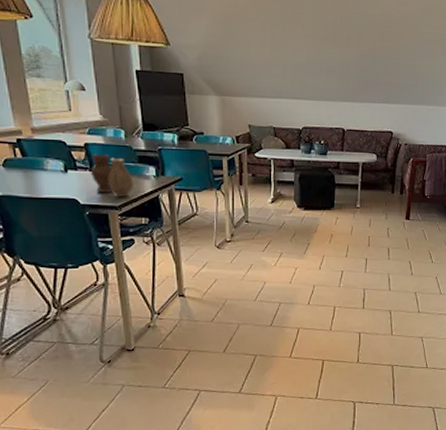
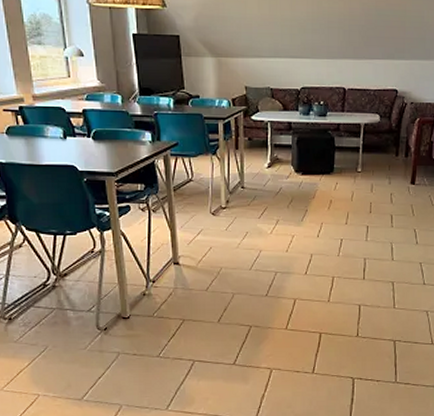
vase: present [90,154,133,197] -> none [88,120,130,163]

